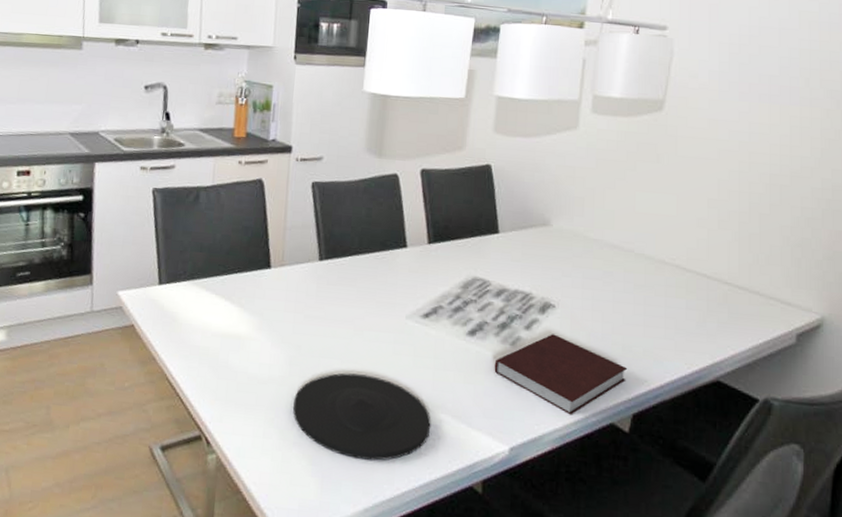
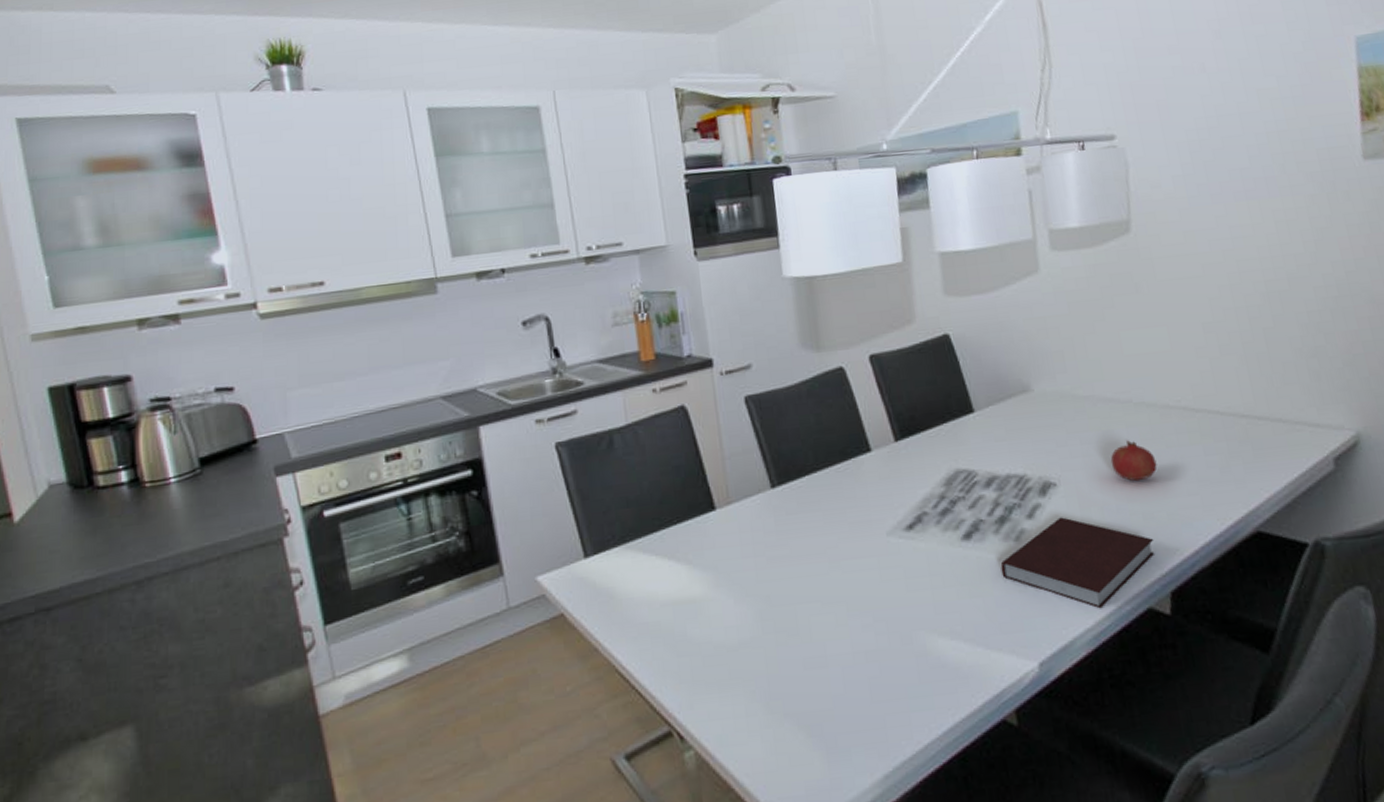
plate: present [293,373,431,461] -> none [774,612,943,717]
fruit: none [605,283,644,319] -> present [1110,440,1157,482]

